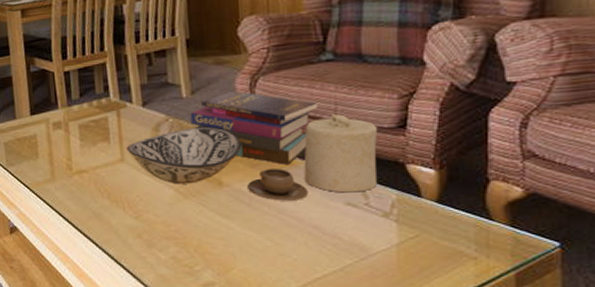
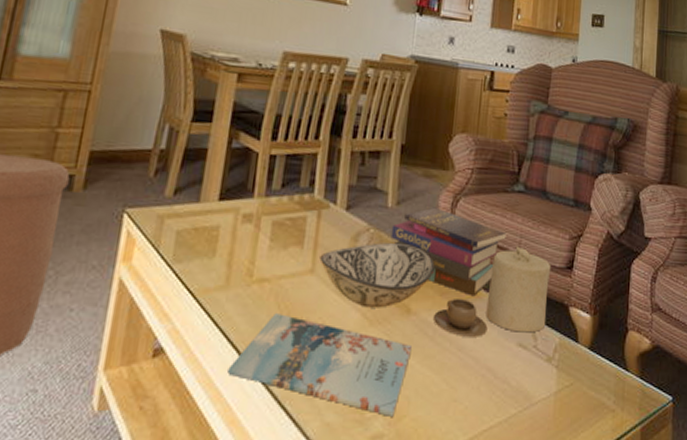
magazine: none [69,196,230,269] -> present [227,313,412,417]

